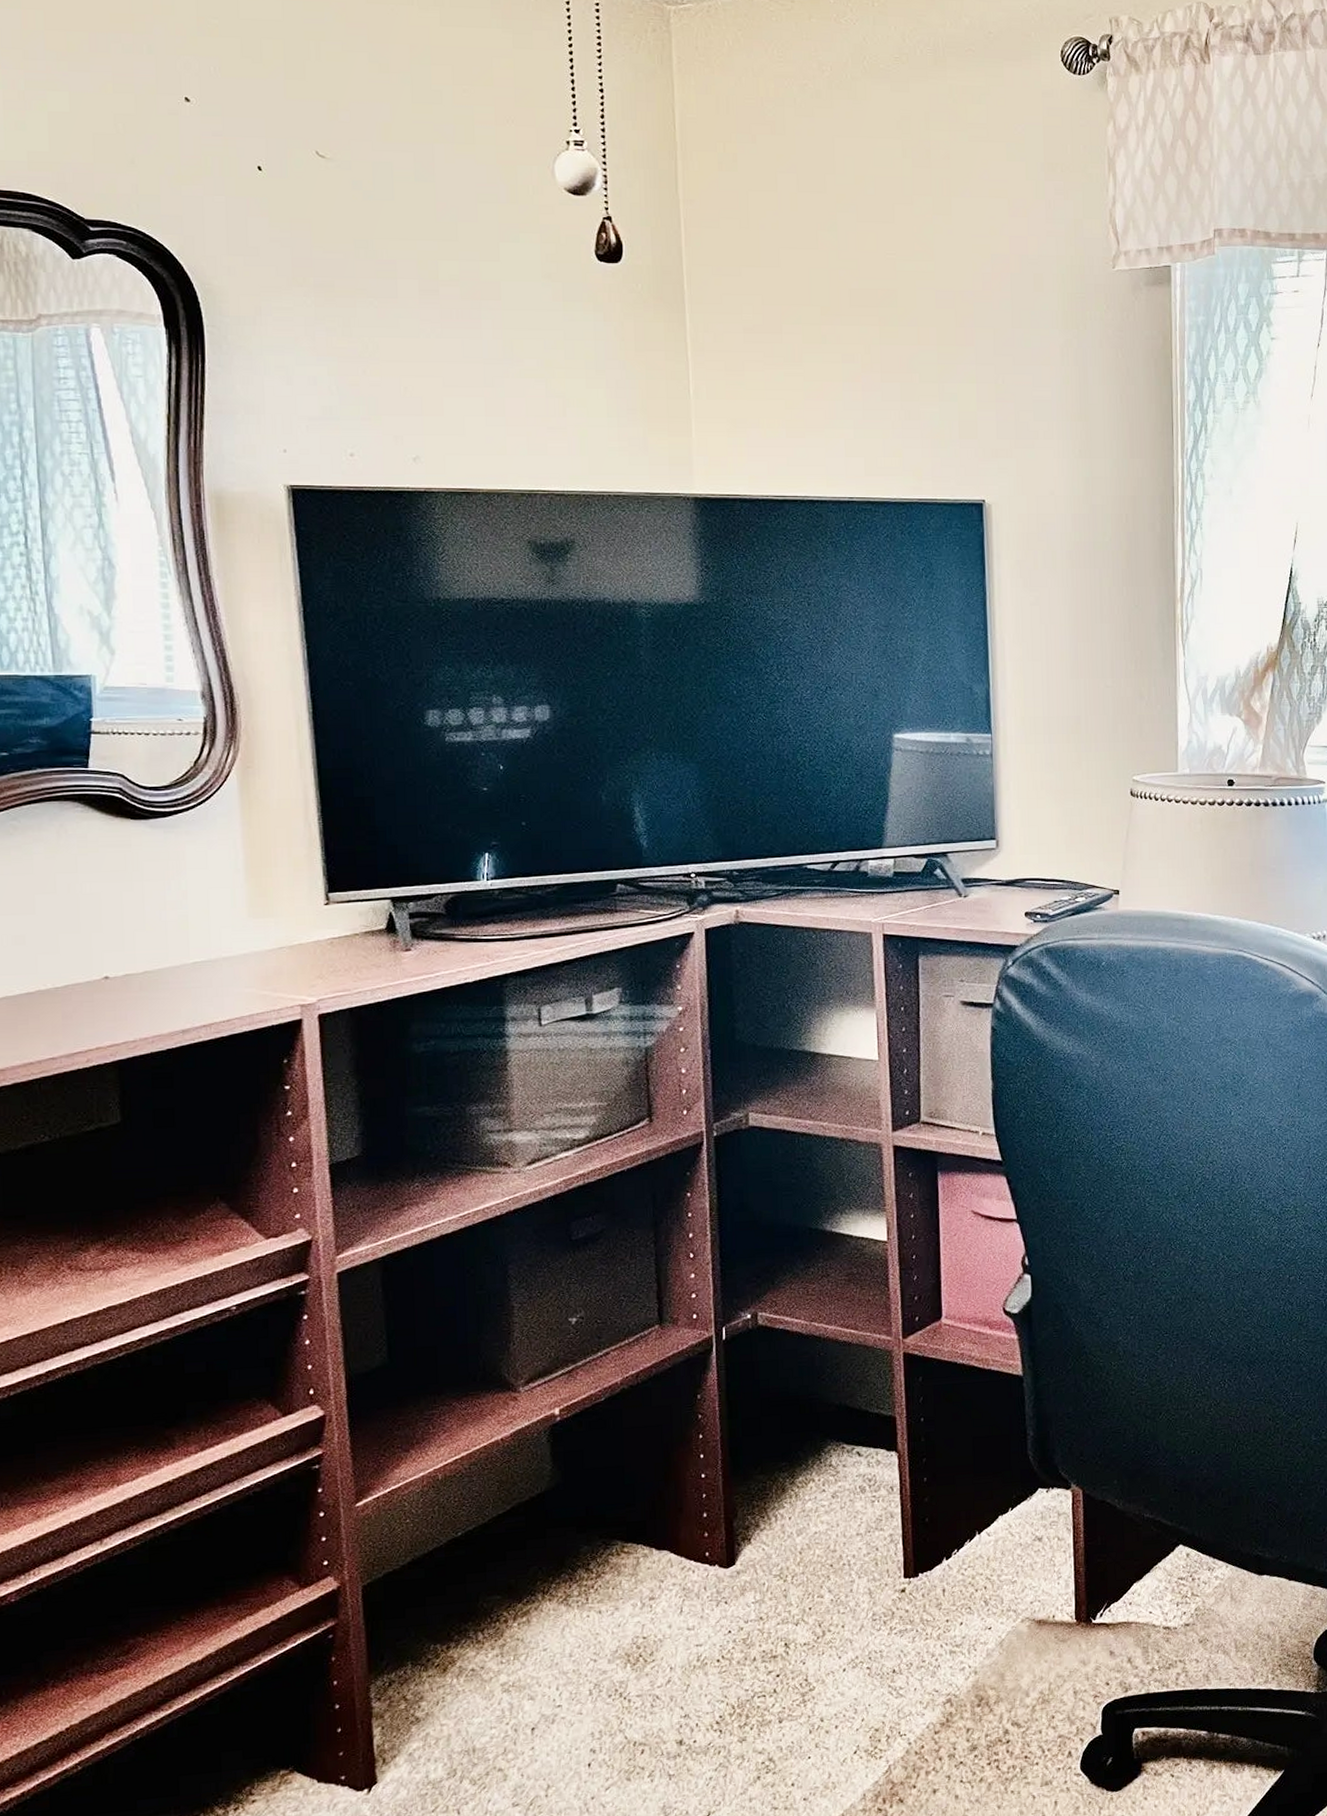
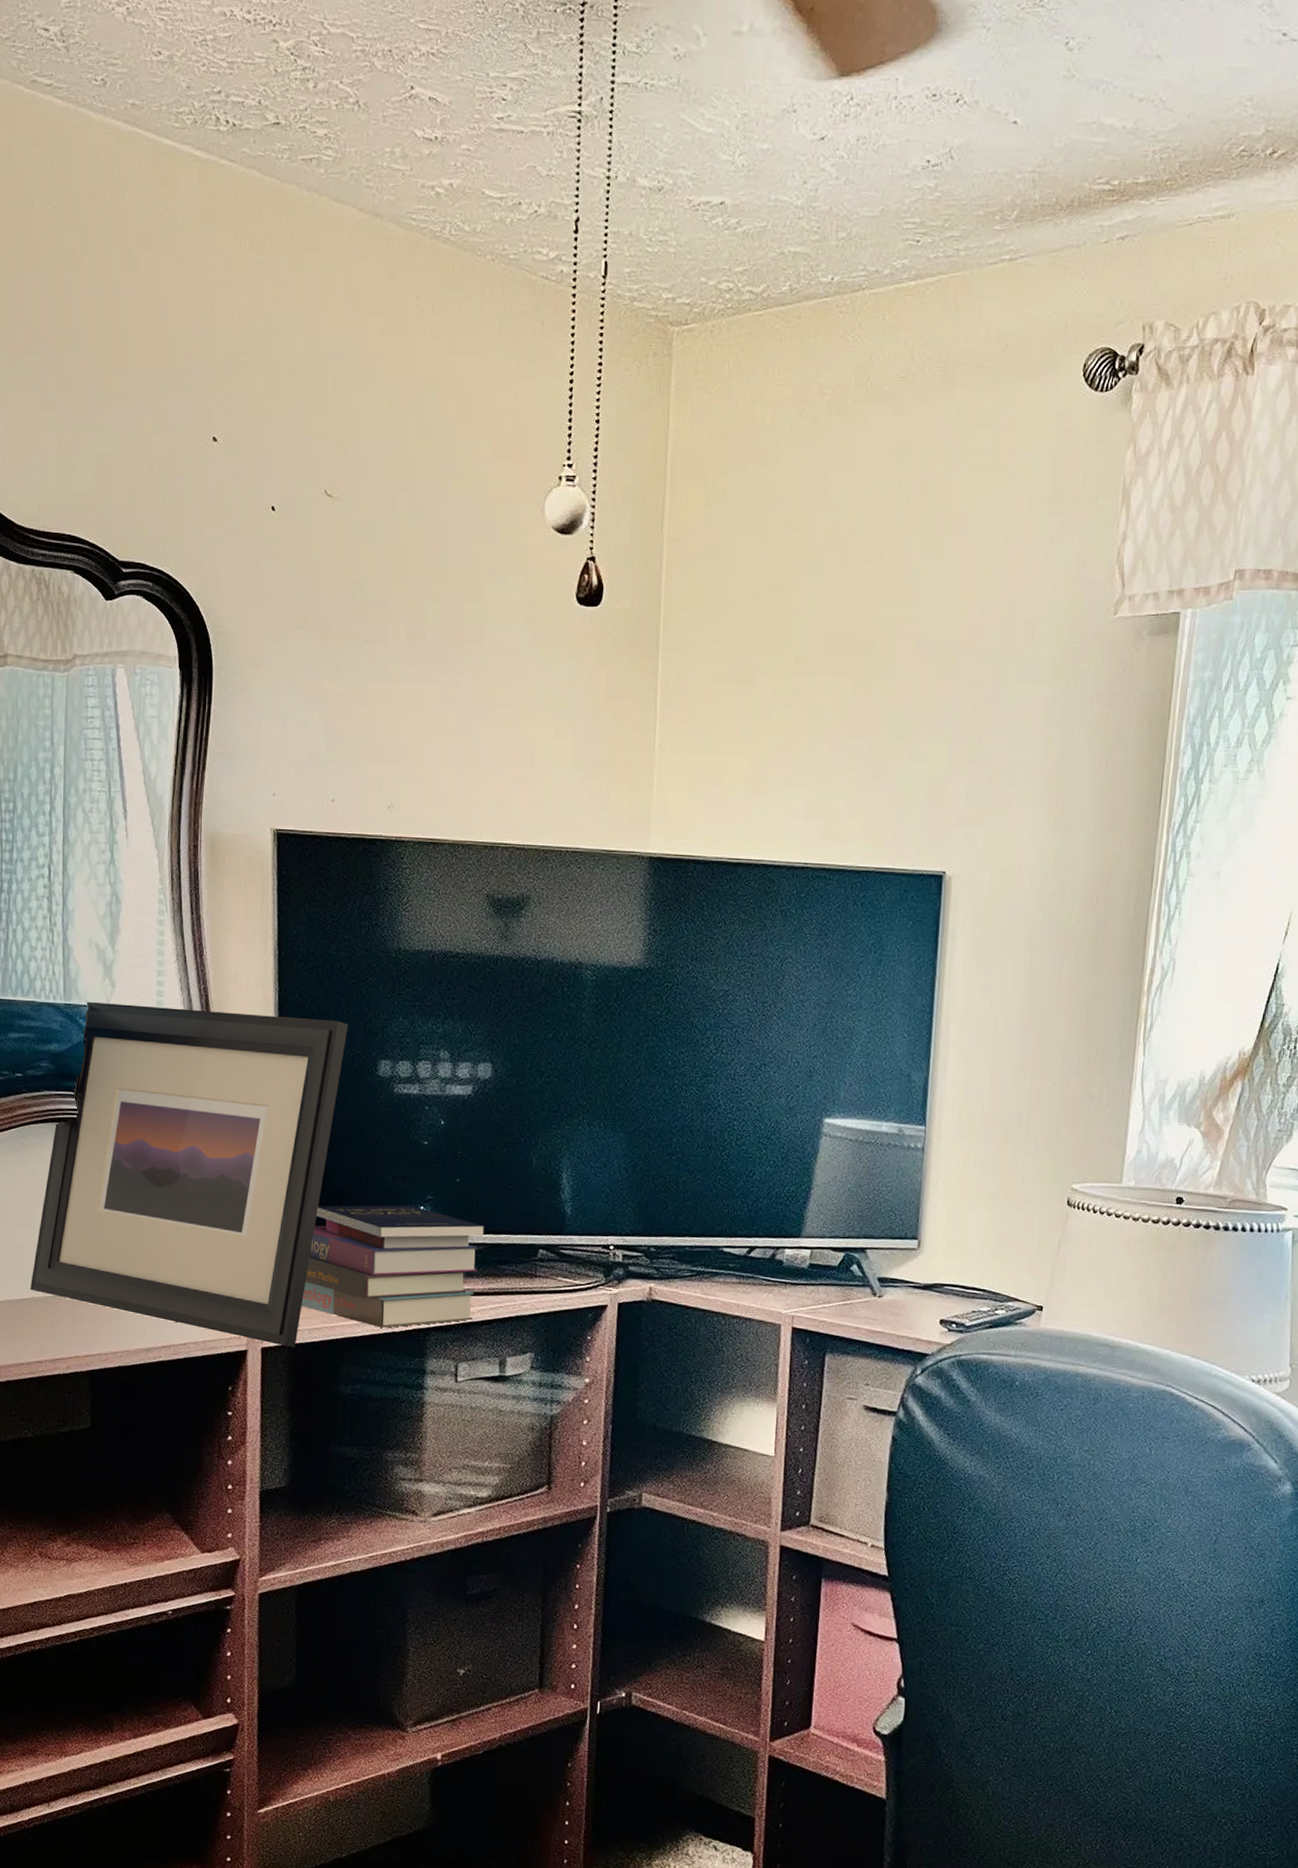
picture frame: none [35,671,389,1011] -> present [30,1001,348,1347]
books: none [360,853,556,980] -> present [301,1205,484,1328]

